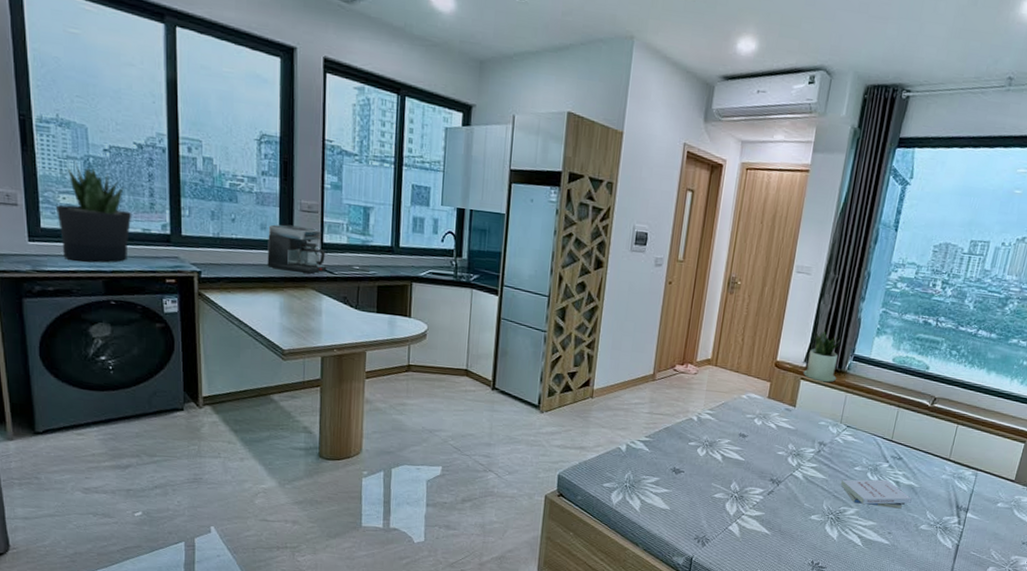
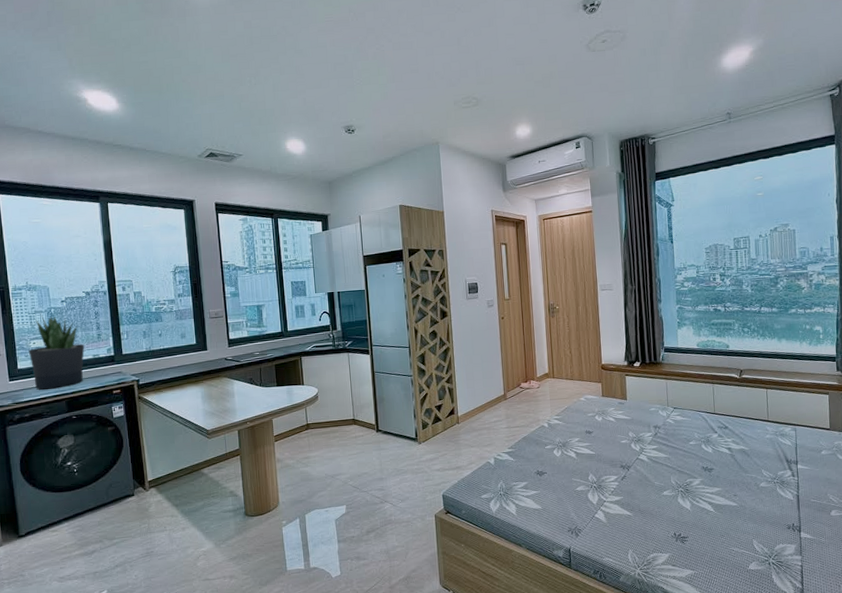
coffee maker: present [267,224,327,274] -> none [187,329,235,366]
planter: present [803,331,840,383] -> none [626,332,655,375]
books: present [841,479,912,509] -> none [682,448,746,474]

